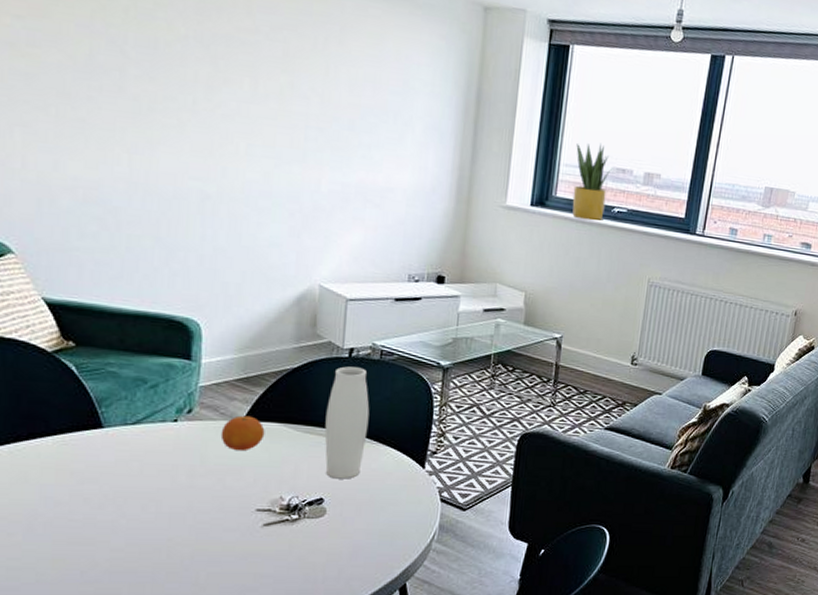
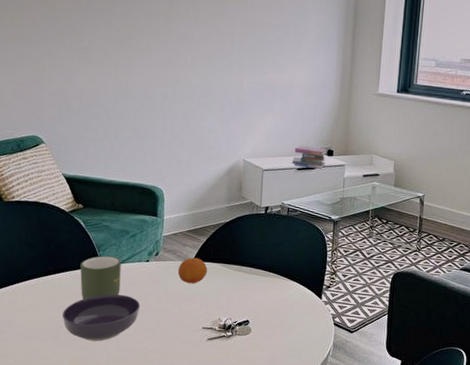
bowl: none [40,466,164,533] -> present [63,294,141,342]
mug: none [69,413,135,475] -> present [80,255,121,300]
vase: present [324,366,370,479] -> none [249,220,281,306]
books: none [387,269,436,300] -> present [292,146,327,169]
planter: present [572,143,612,221] -> none [429,40,460,102]

